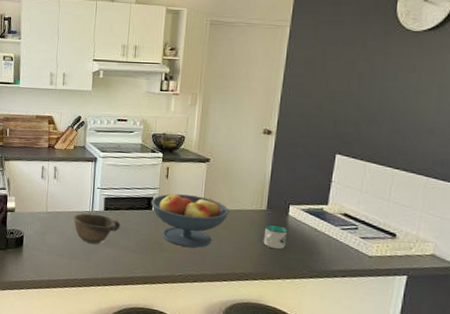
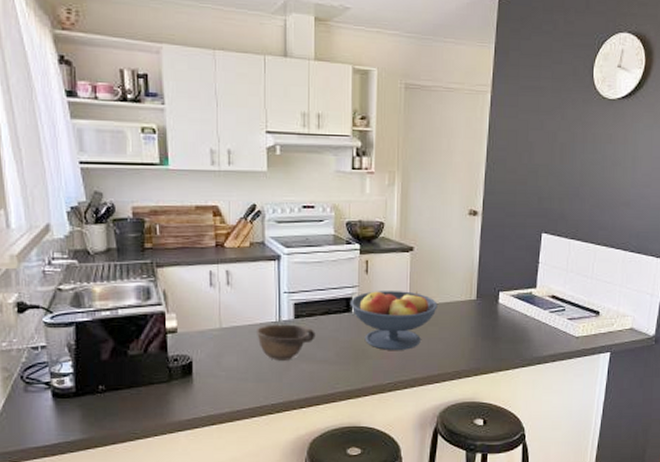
mug: present [263,224,288,250] -> none [474,314,499,341]

